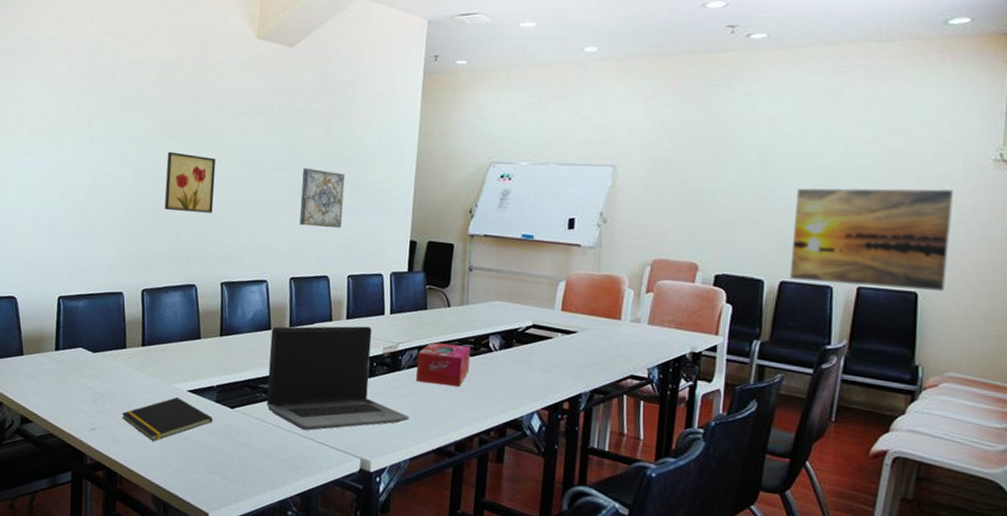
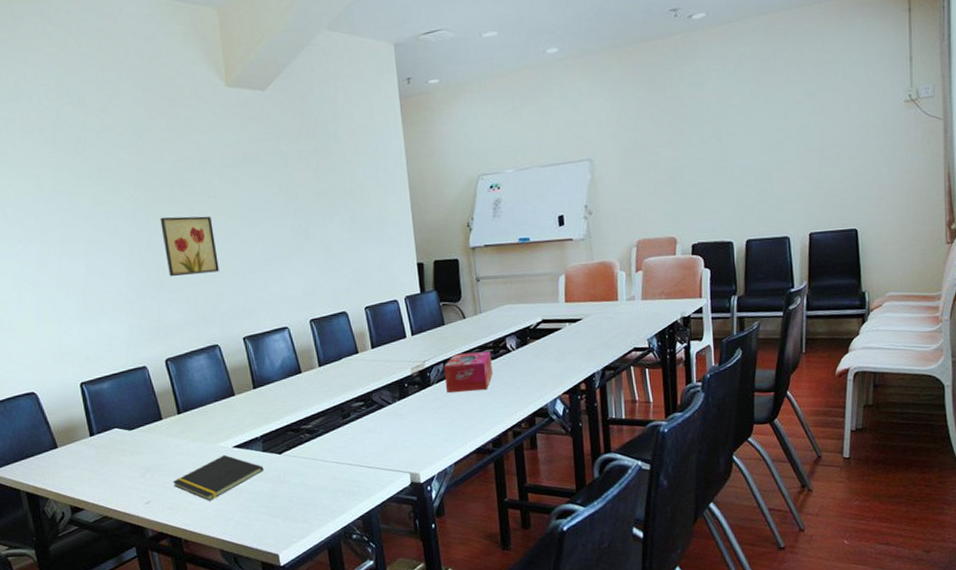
laptop computer: present [266,326,410,431] -> none [302,351,448,459]
wall art: present [299,167,345,228] -> none [300,209,350,268]
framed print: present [789,188,953,291] -> none [749,134,878,237]

